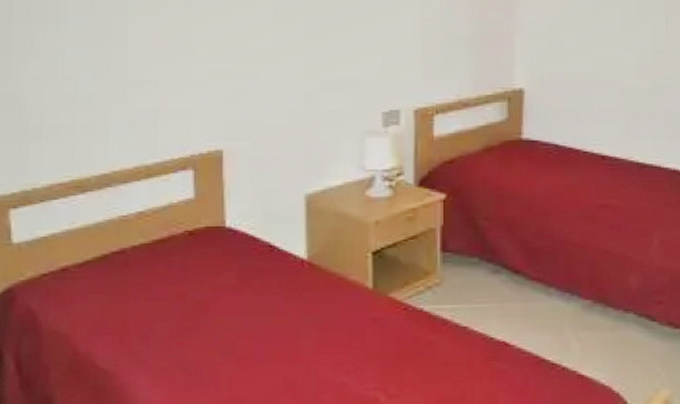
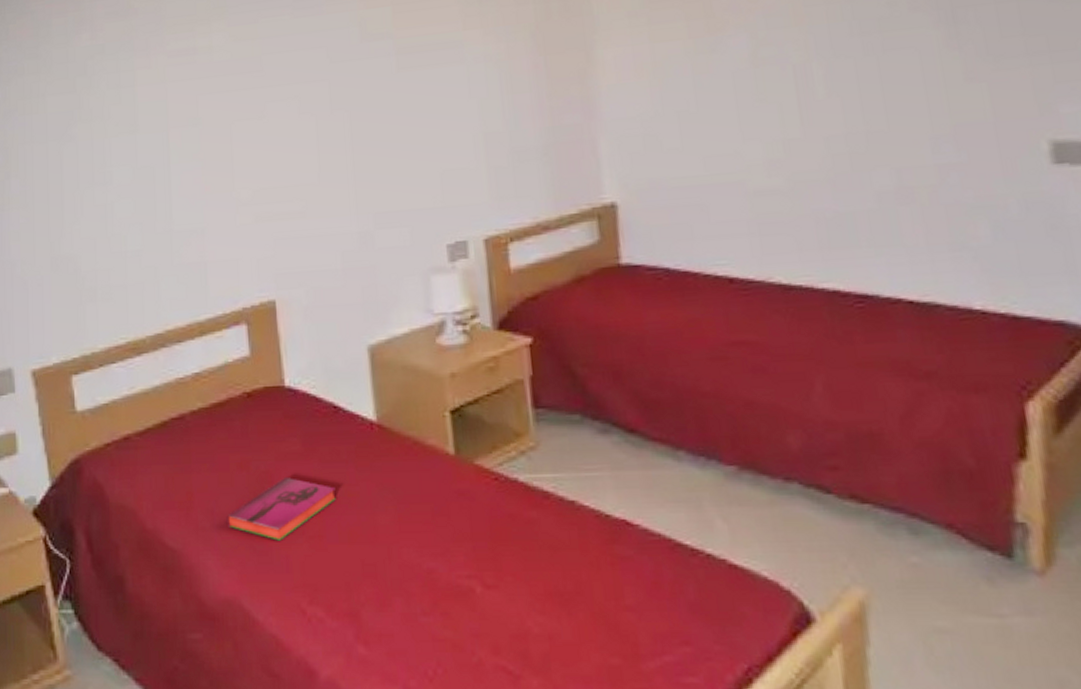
hardback book: none [160,305,265,362] -> present [226,476,336,541]

